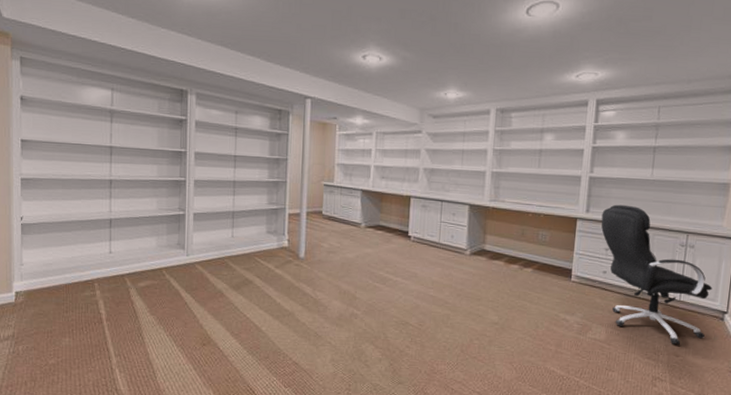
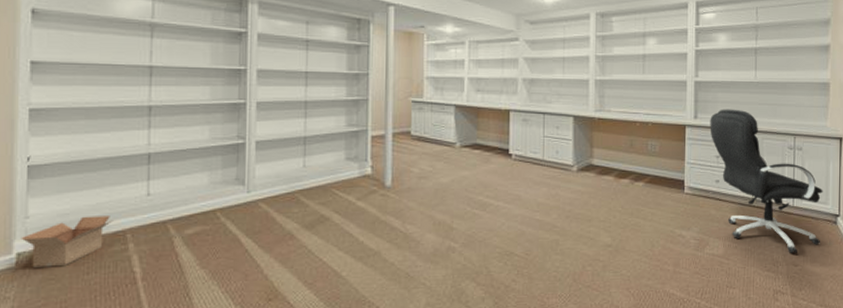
cardboard box: none [18,266,85,305] -> present [21,216,113,268]

